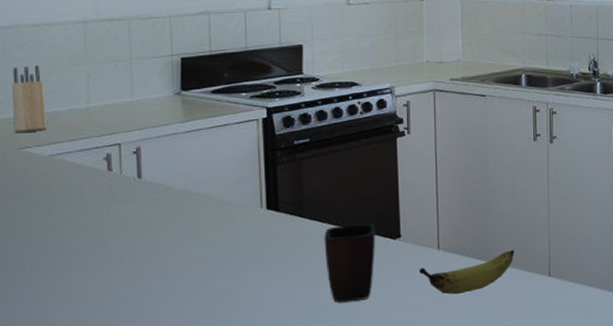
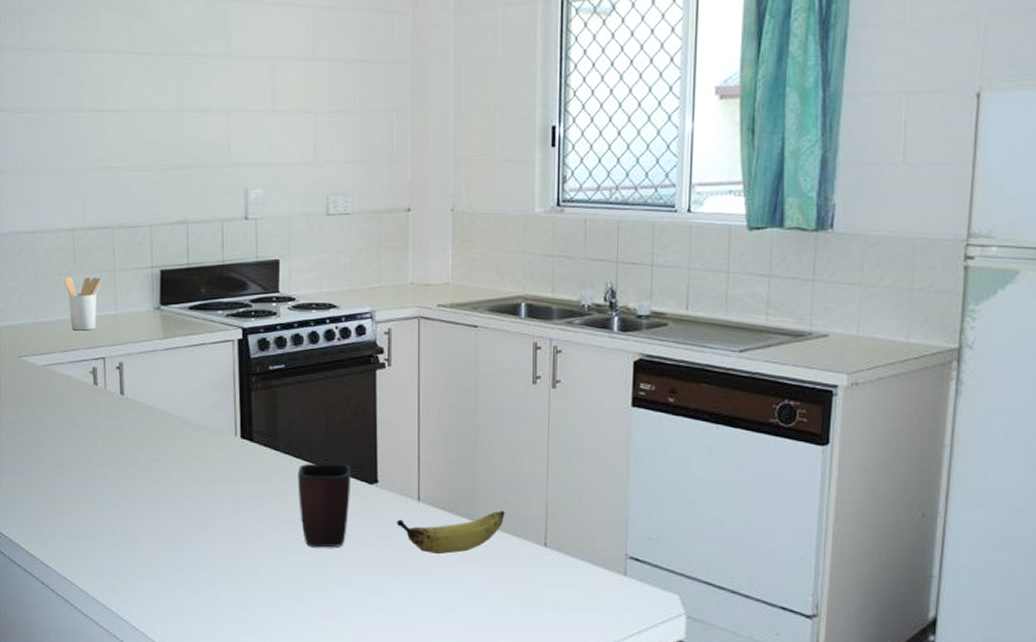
knife block: present [11,64,46,134] -> none [11,272,41,341]
utensil holder: none [75,67,117,119] -> present [65,276,102,331]

